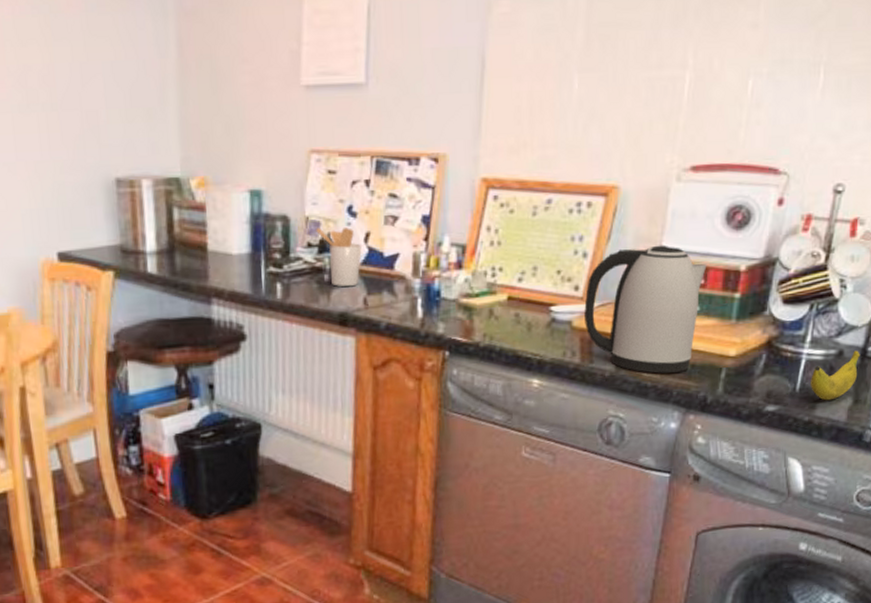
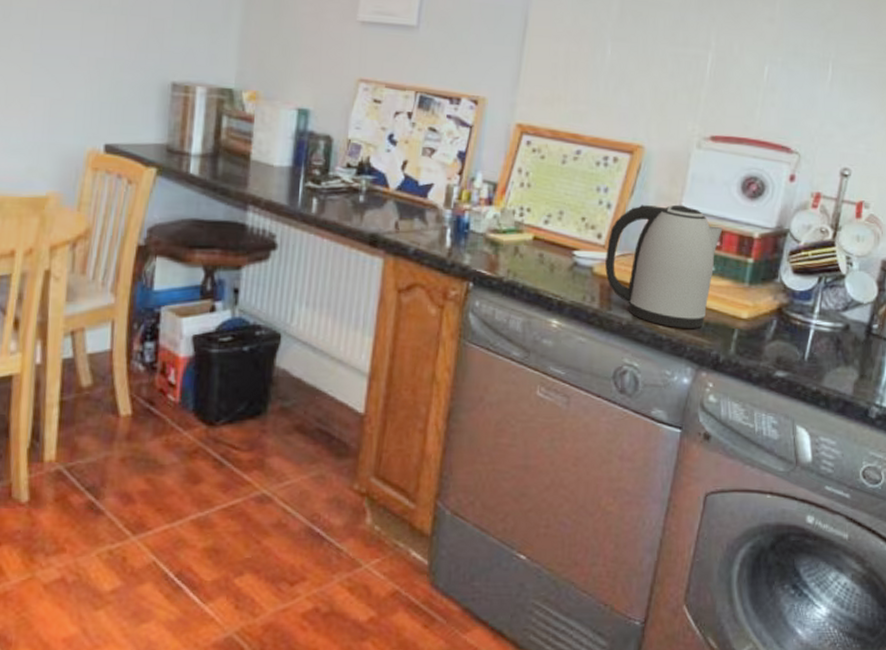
utensil holder: present [316,228,362,287] -> none [357,151,398,210]
banana: present [811,350,861,401] -> none [819,326,866,373]

